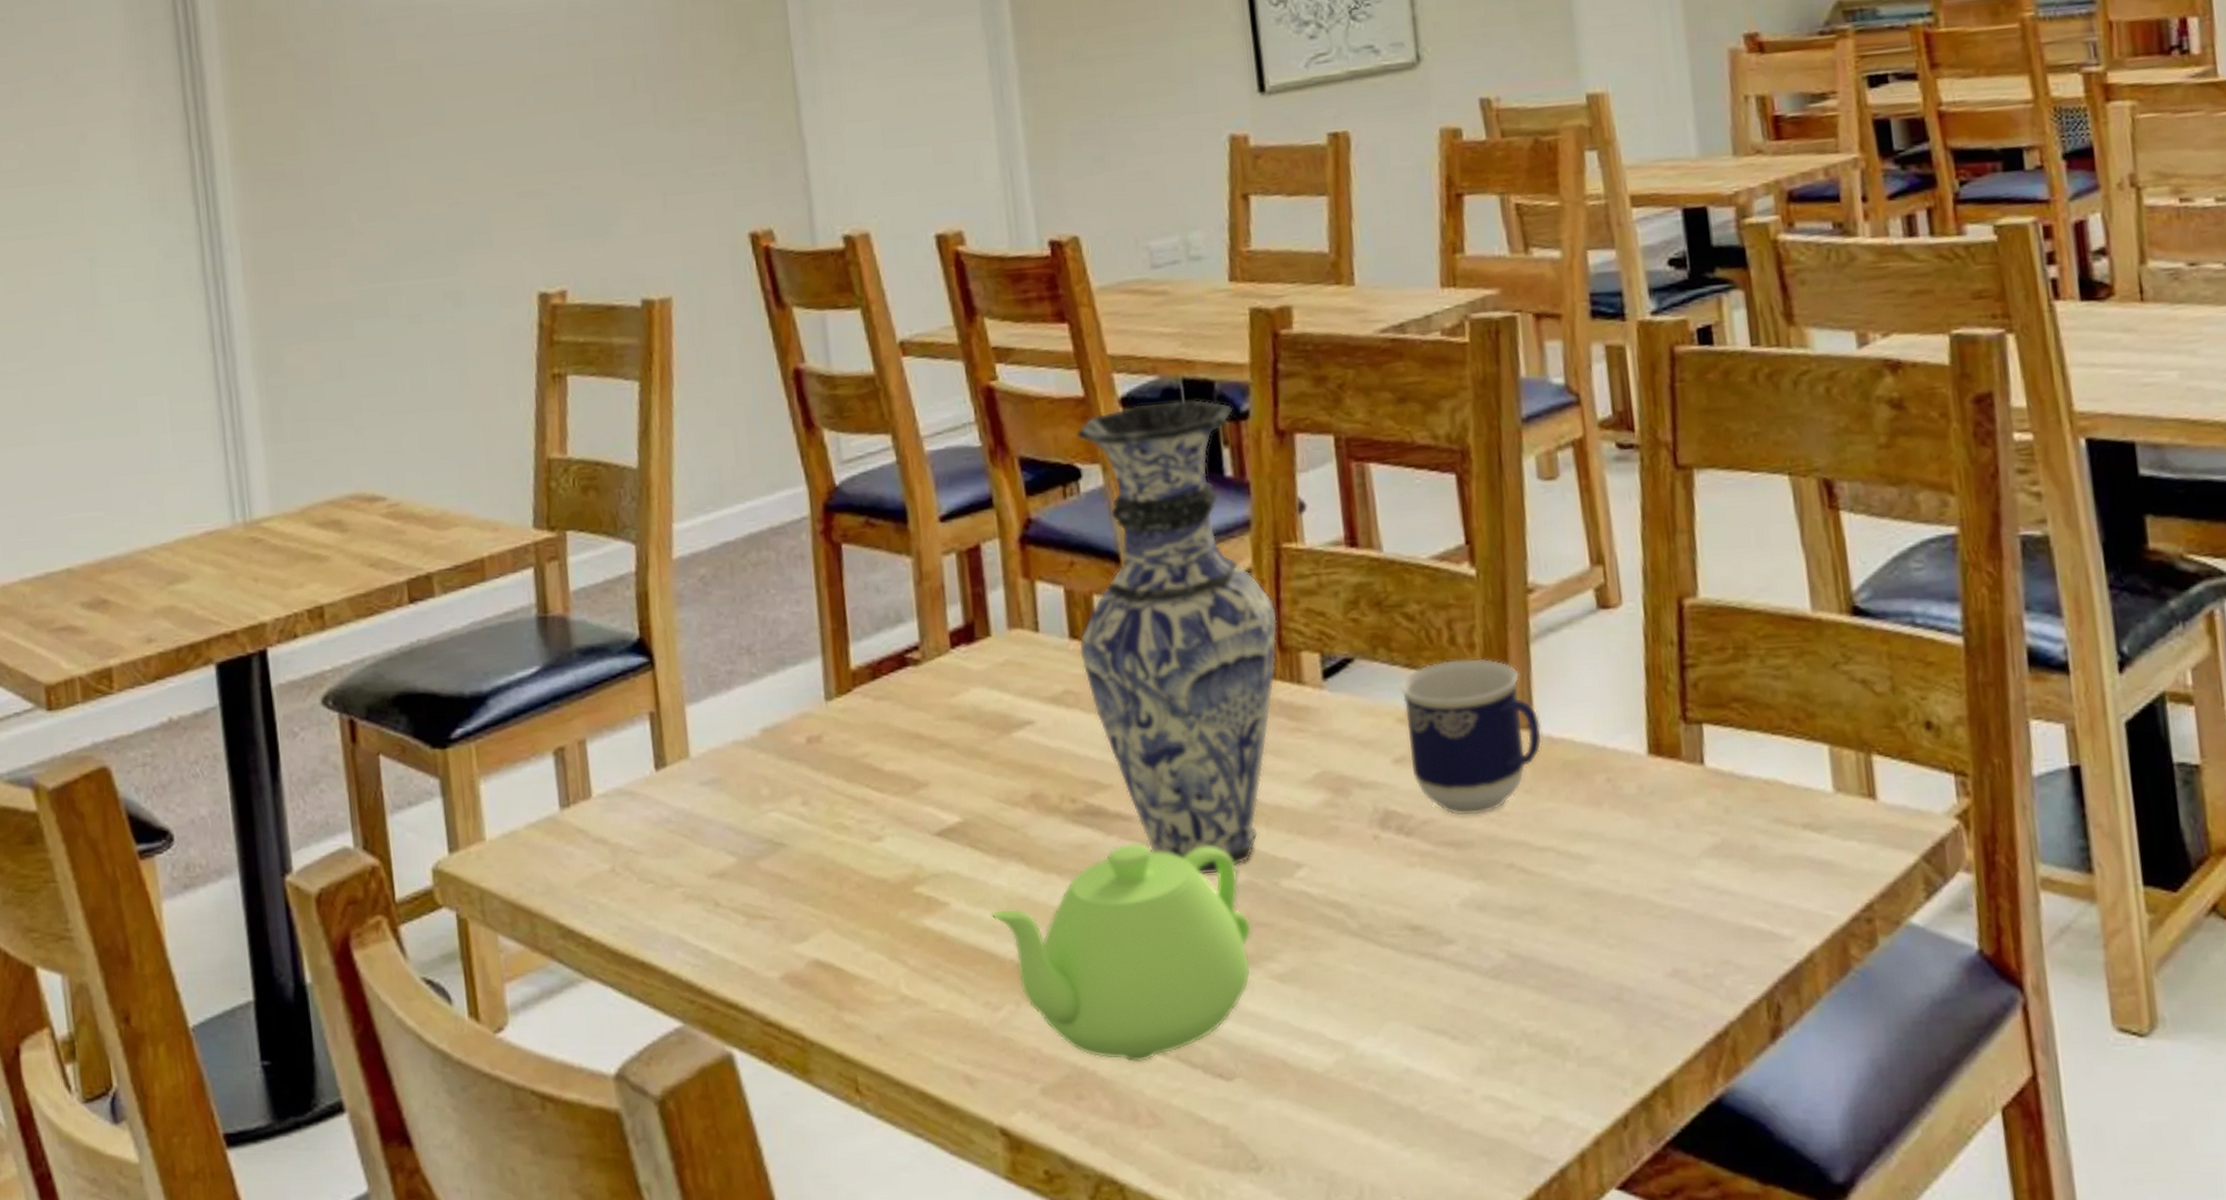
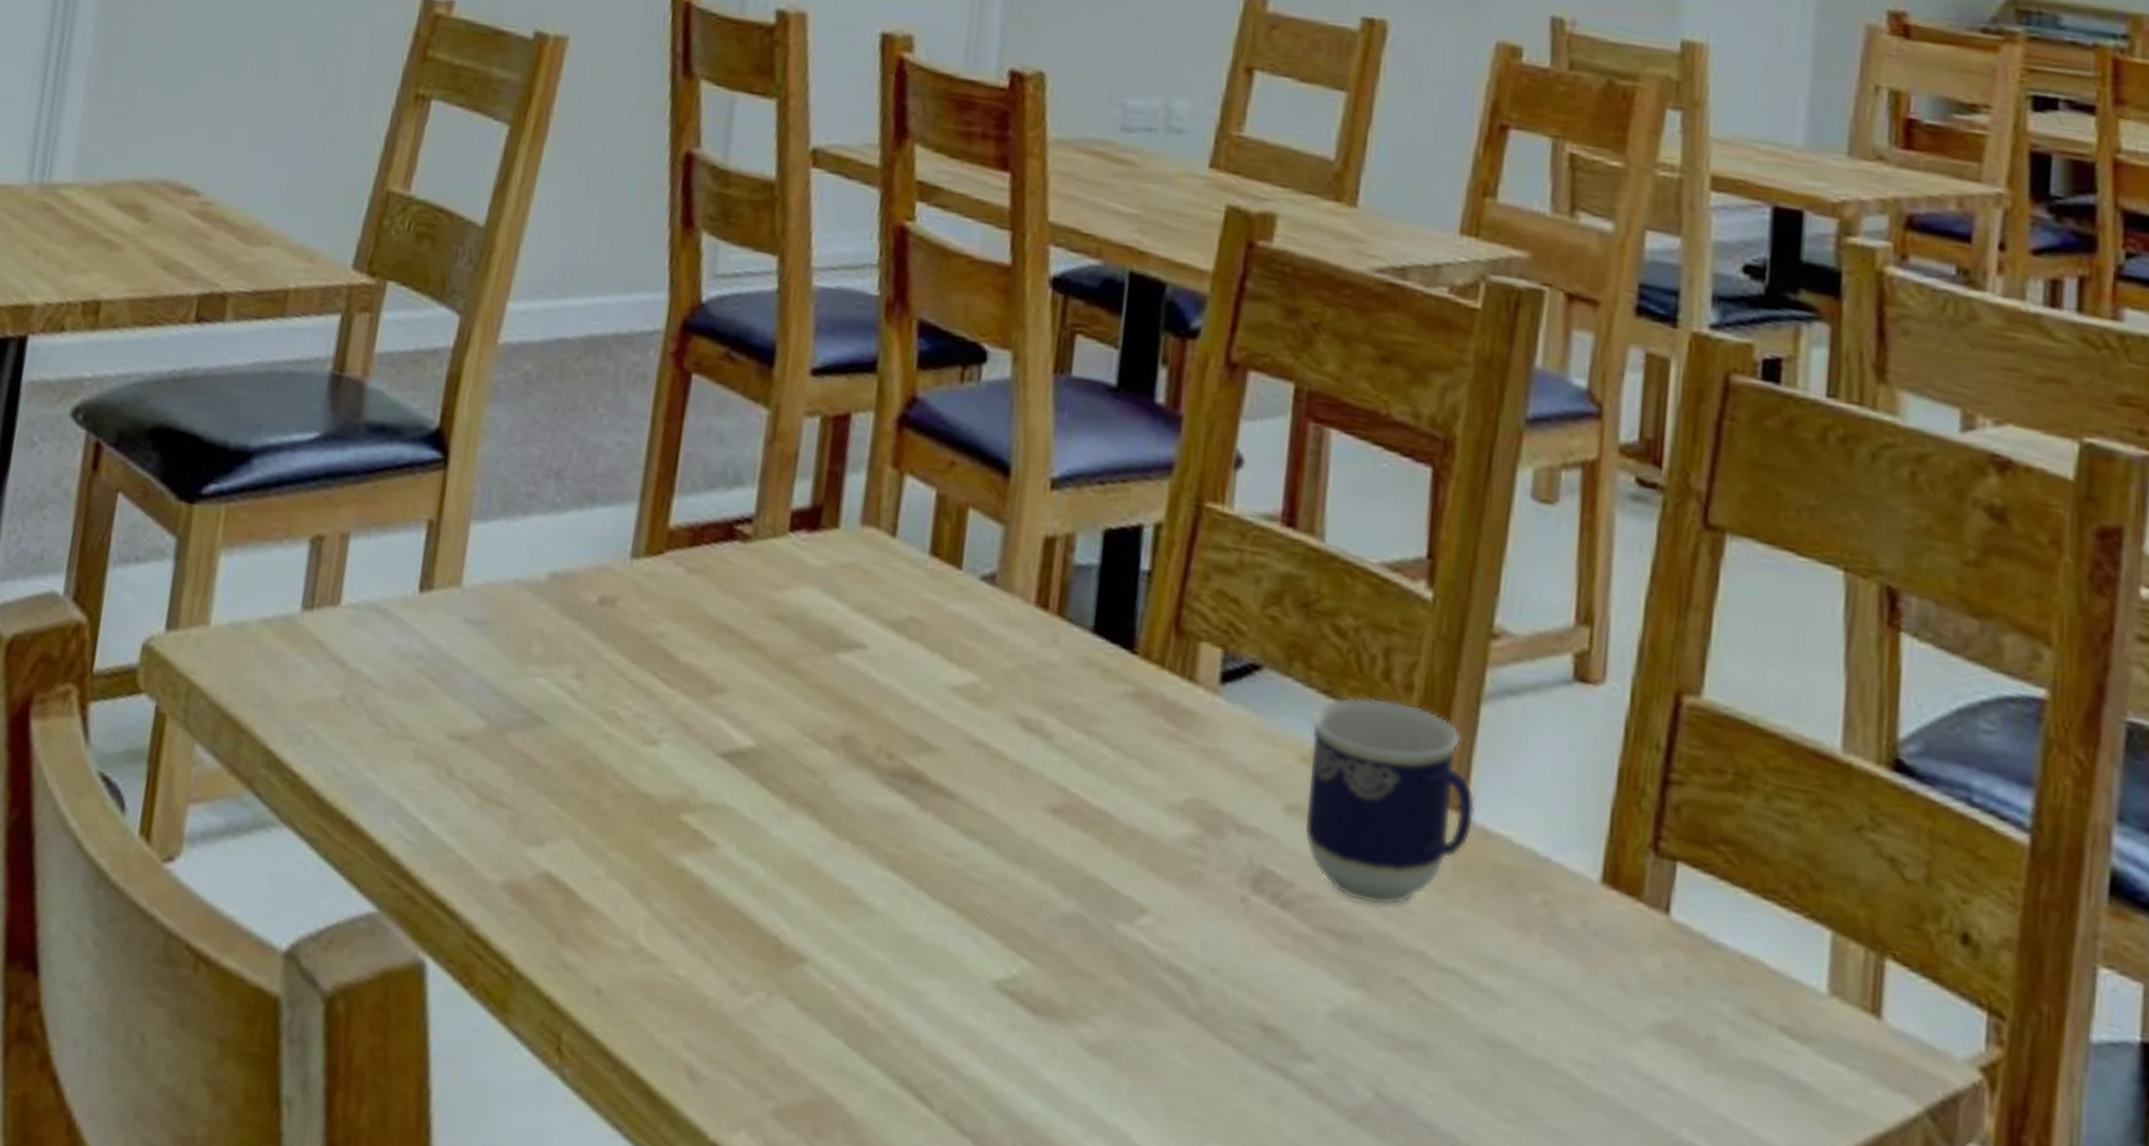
teapot: present [990,843,1252,1063] -> none [761,826,1071,1110]
vase: present [1076,399,1278,876] -> none [937,290,1183,893]

